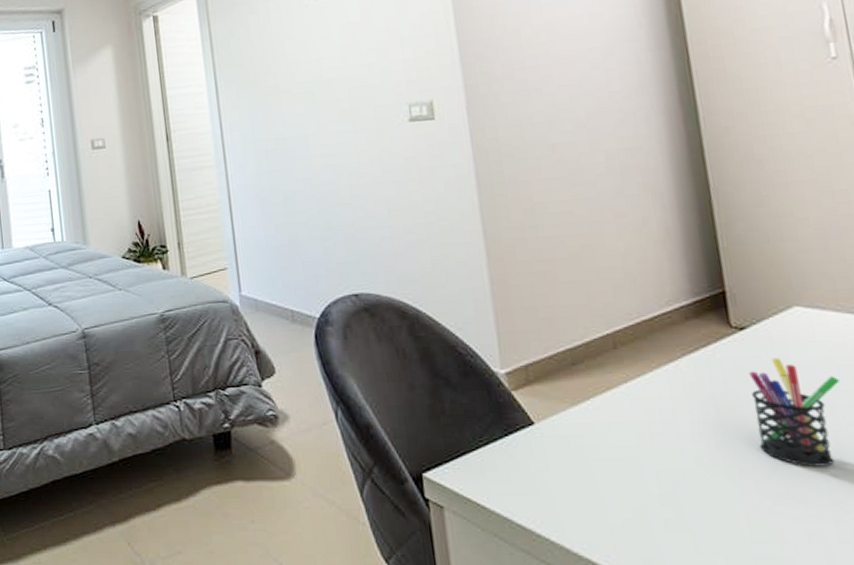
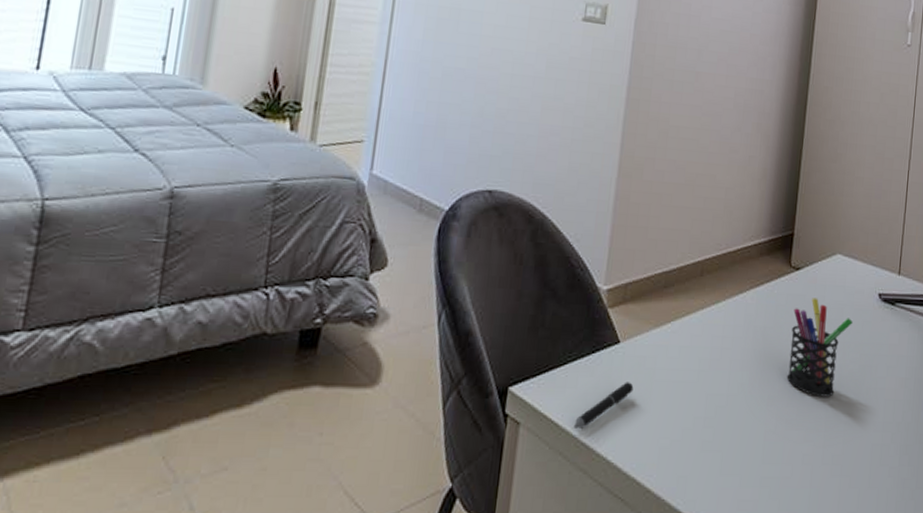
pen: none [503,462,563,510] -> present [573,382,634,429]

